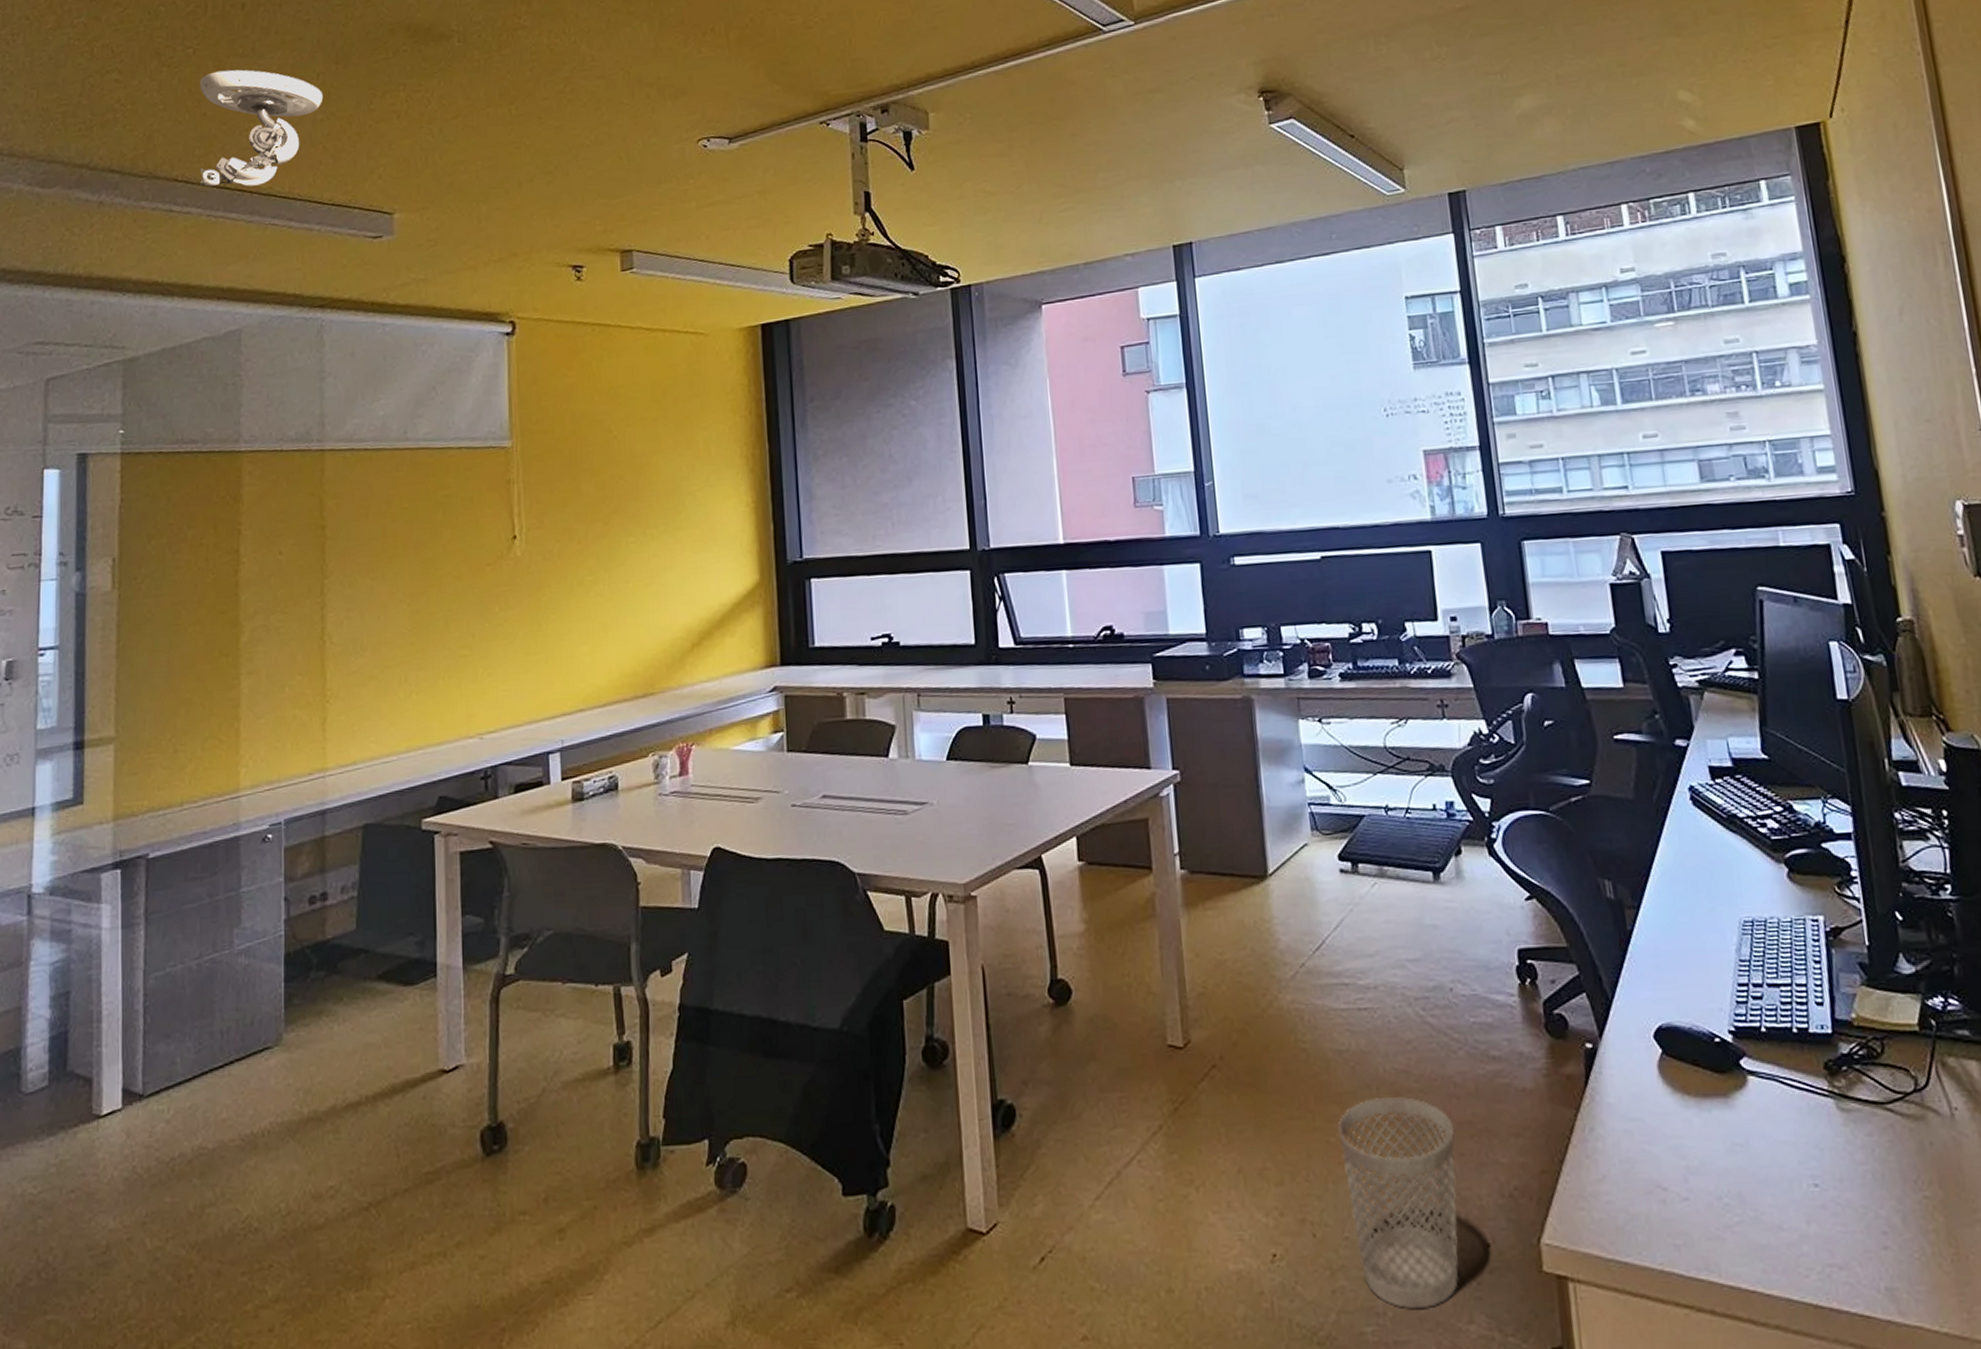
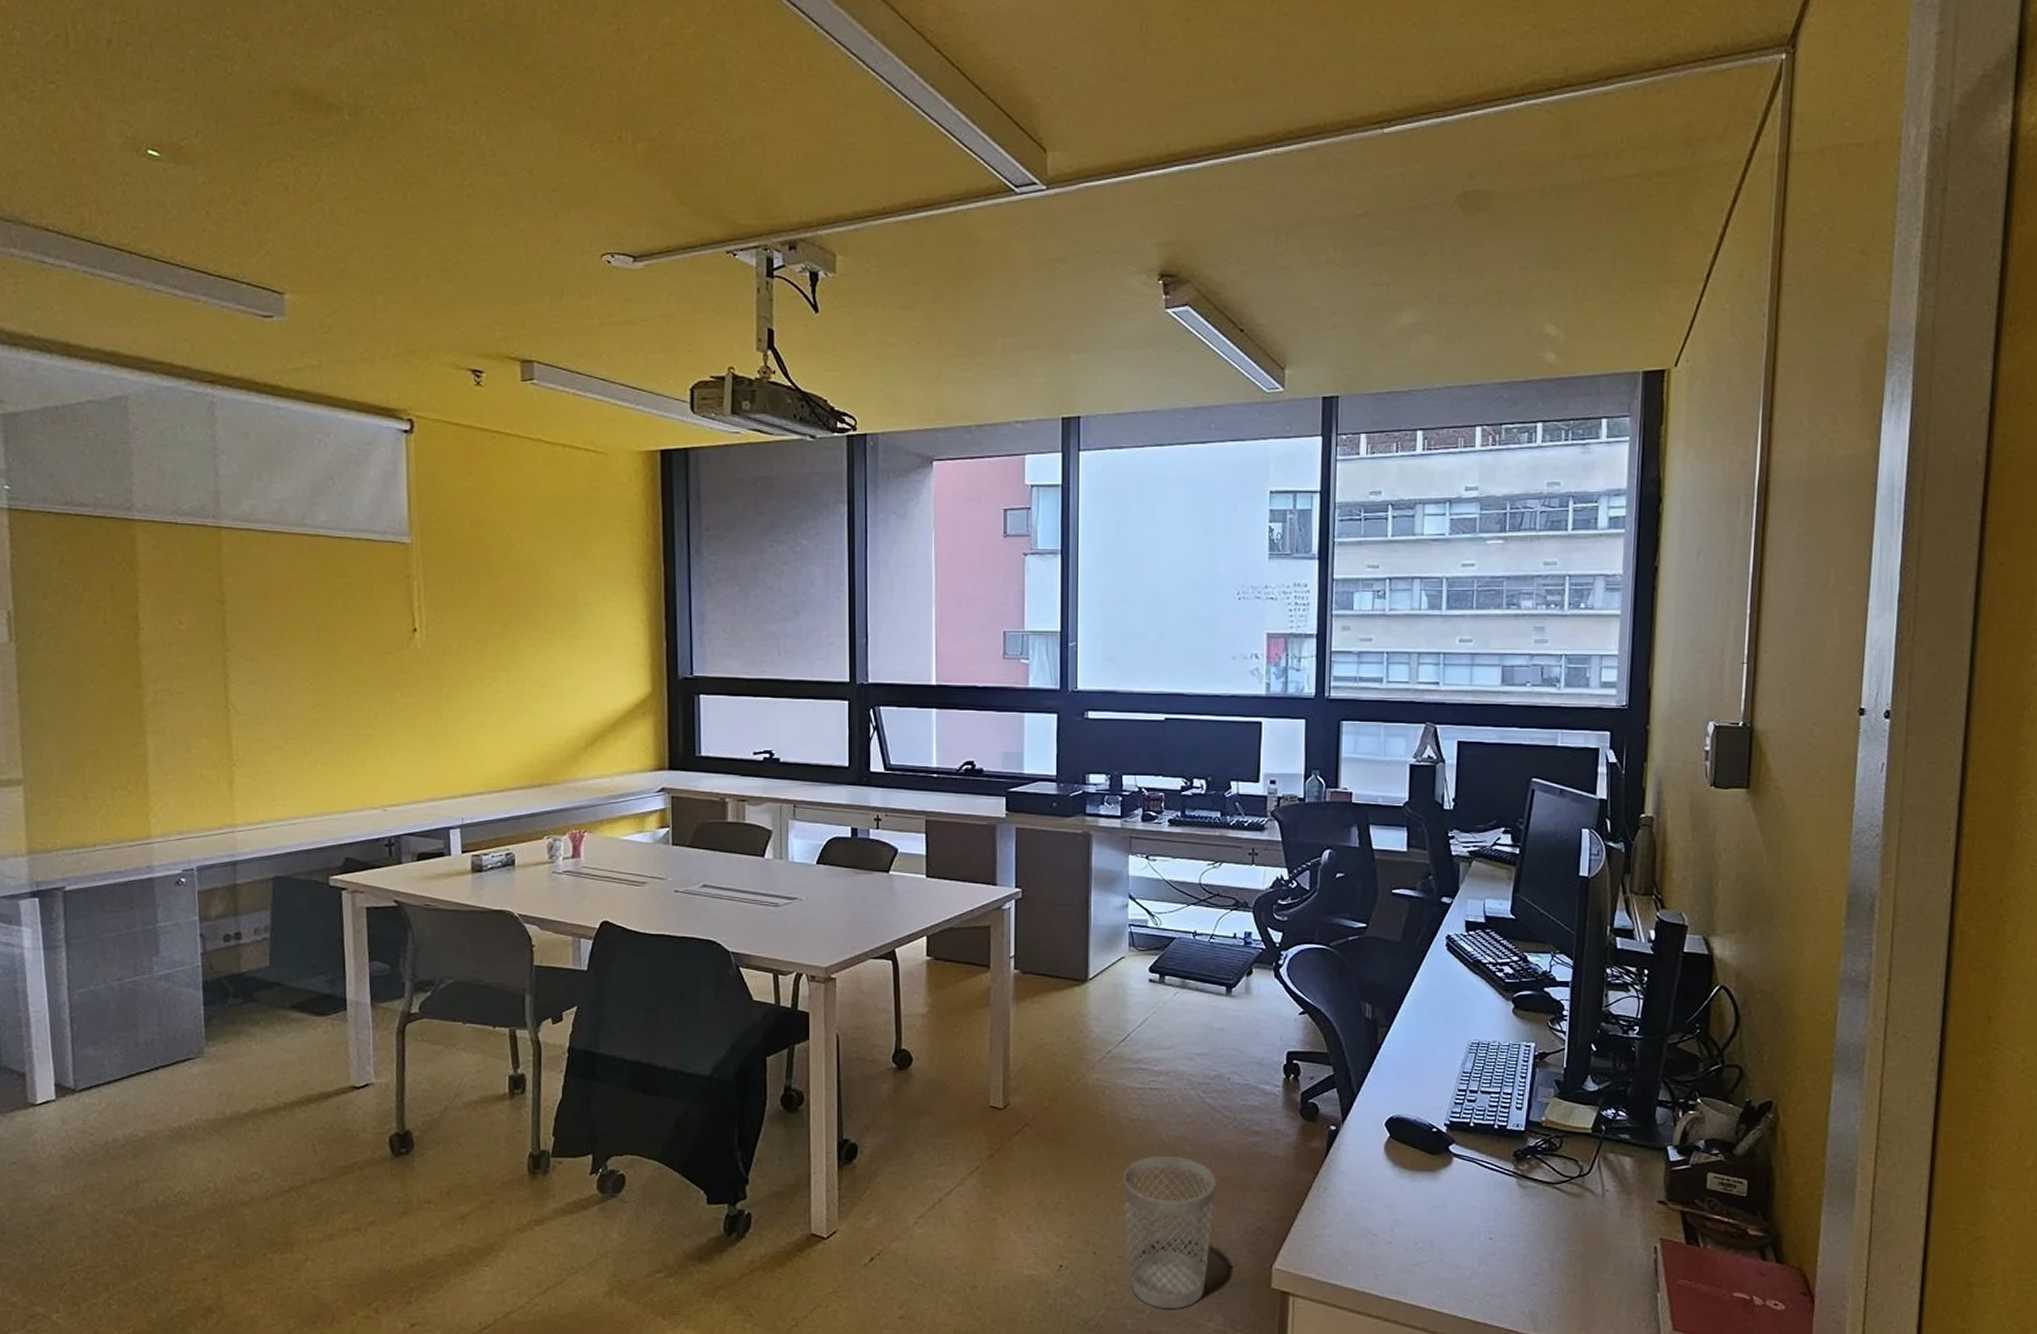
security camera: present [200,69,323,187] -> none [65,114,204,247]

